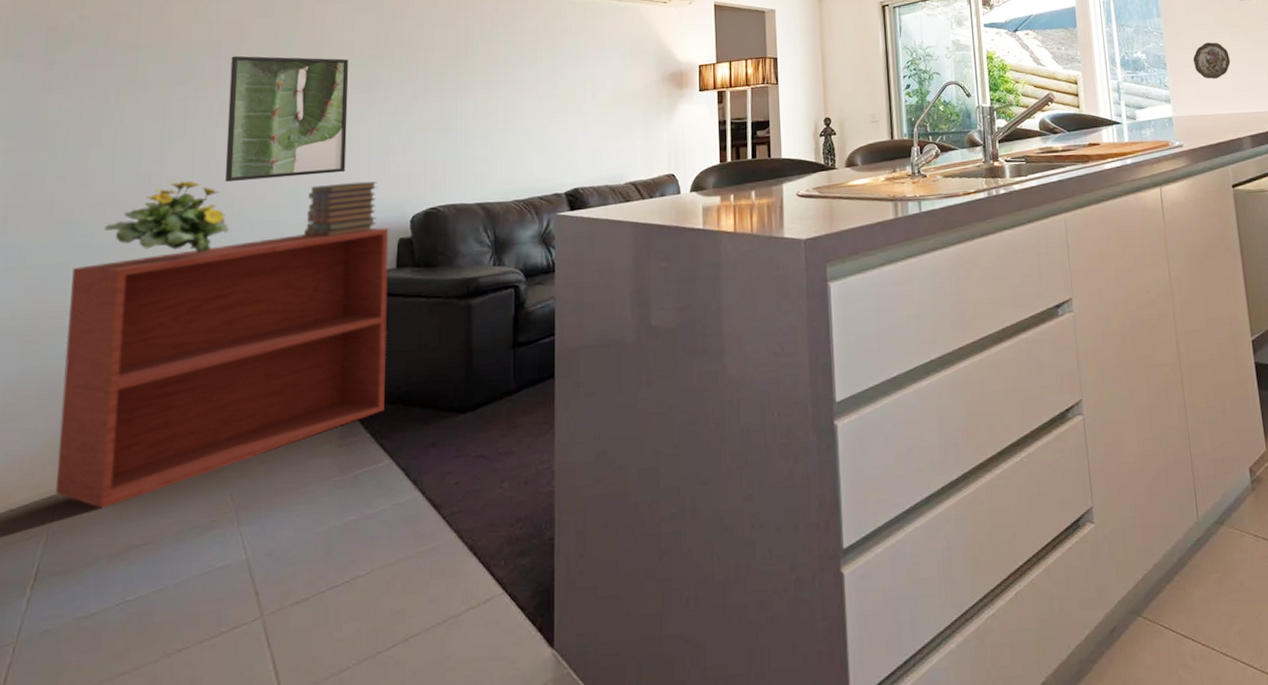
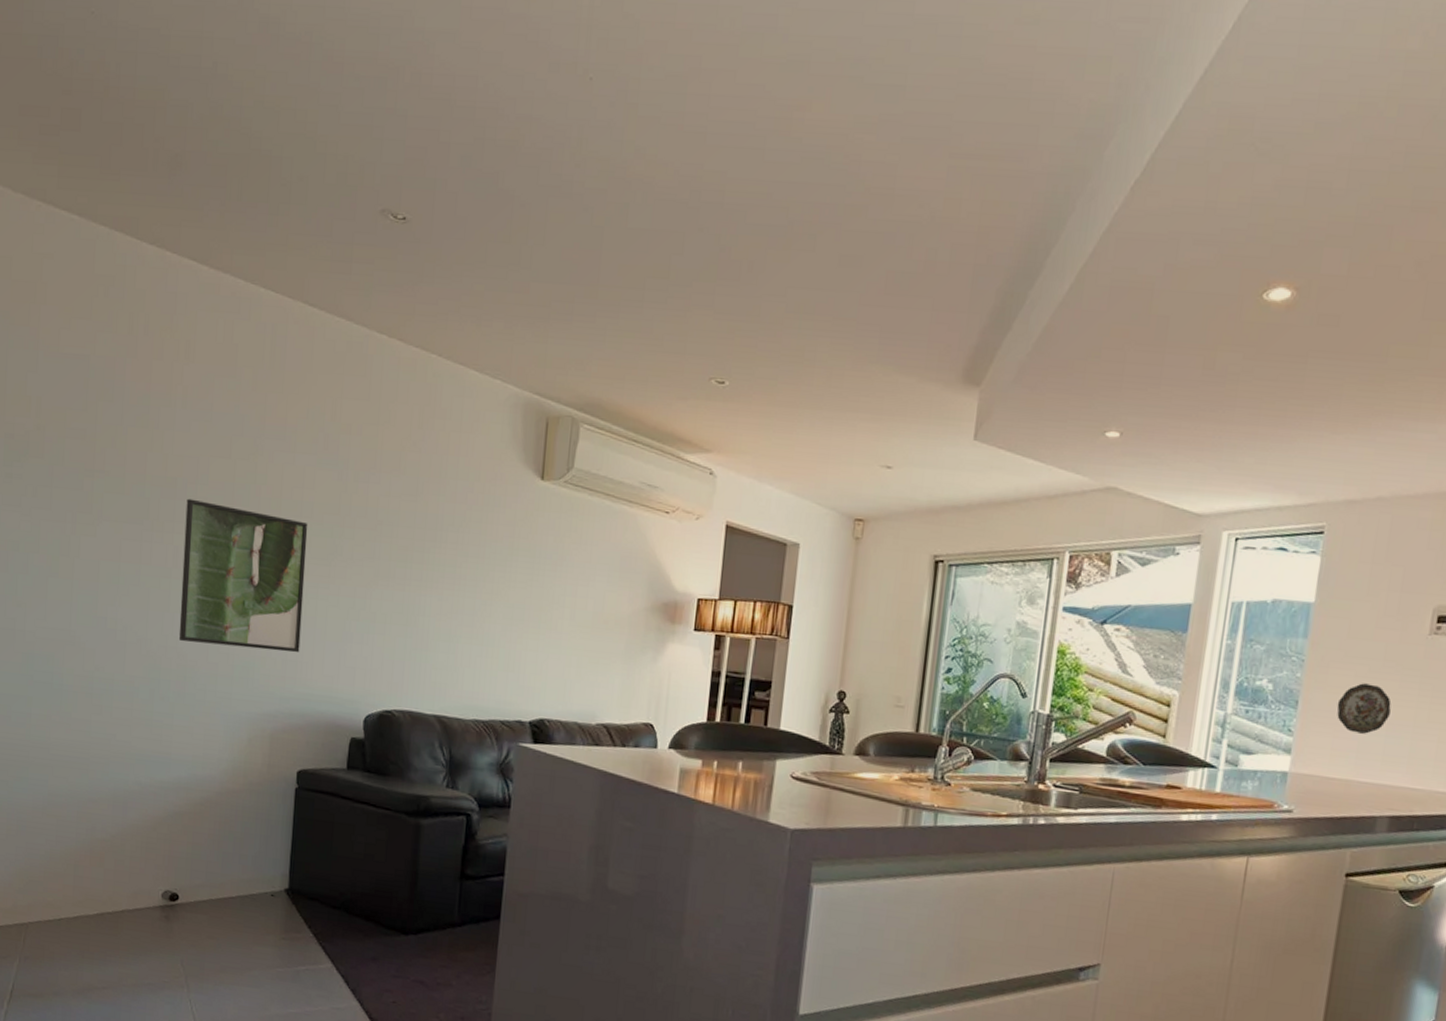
tv stand: present [55,227,389,509] -> none [25,703,341,946]
flowering plant: present [104,180,230,256] -> none [64,631,183,715]
book stack: present [304,181,377,237] -> none [256,662,332,724]

